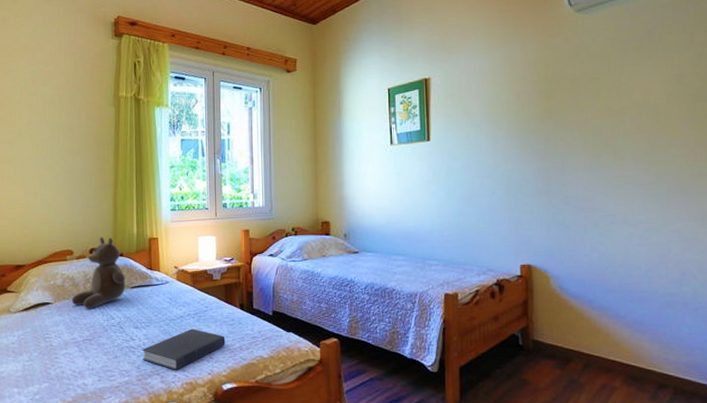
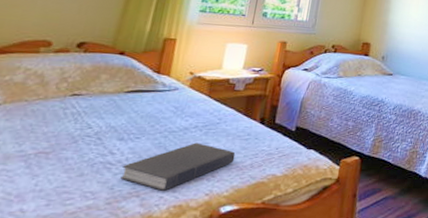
teddy bear: present [71,236,126,309] -> none [31,29,122,114]

